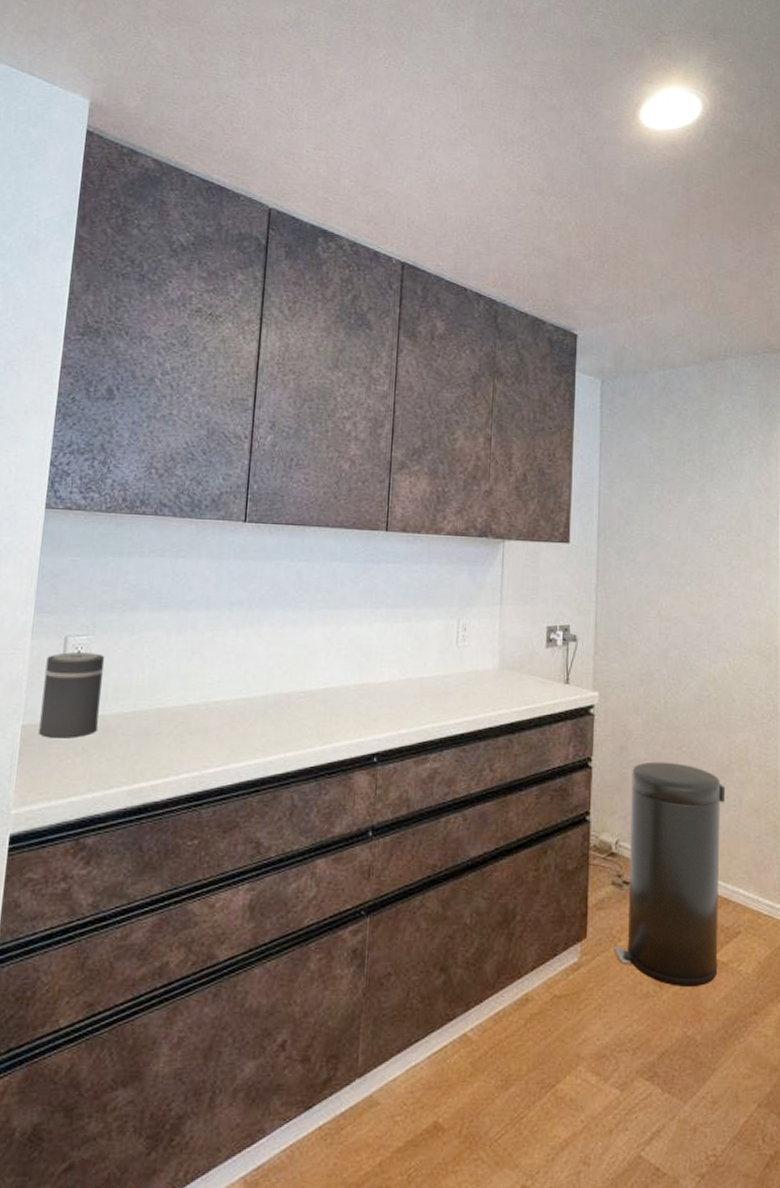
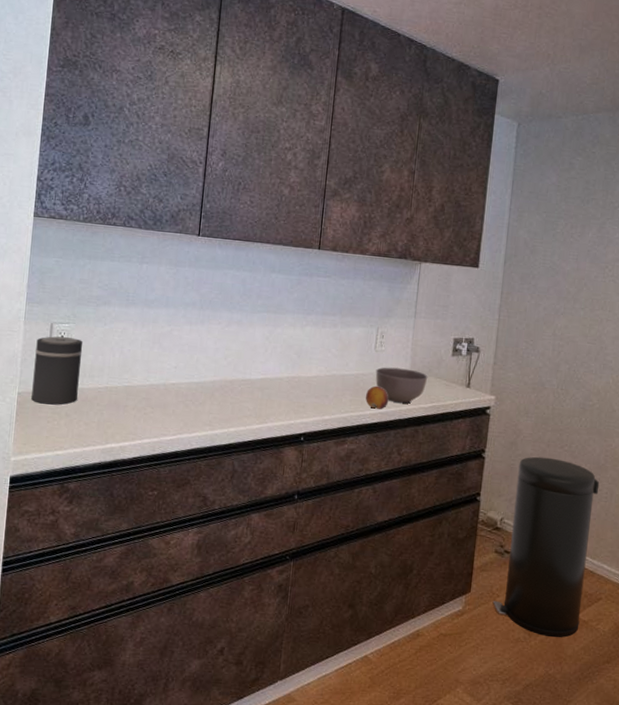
fruit: none [449,688,476,718] -> present [366,386,389,410]
bowl: none [458,665,520,708] -> present [375,367,428,403]

